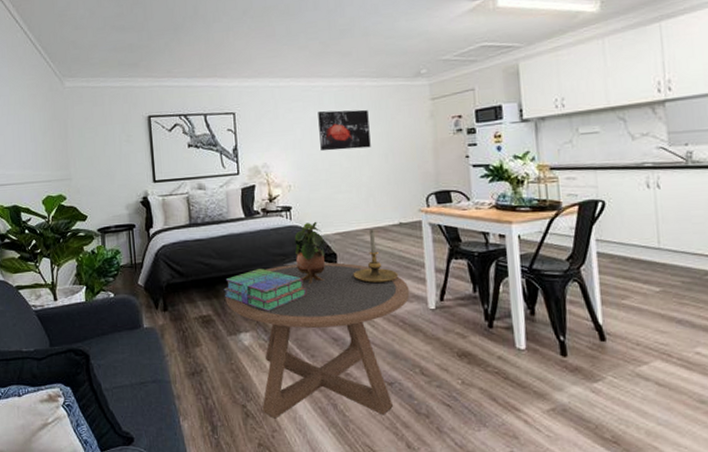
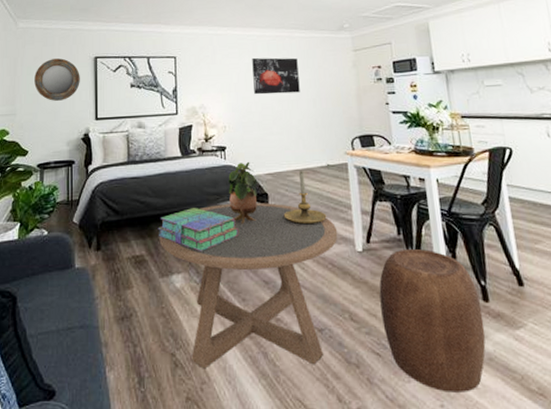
home mirror: none [87,119,135,164] -> present [34,58,80,101]
stool: none [451,305,561,440] -> present [379,248,486,392]

